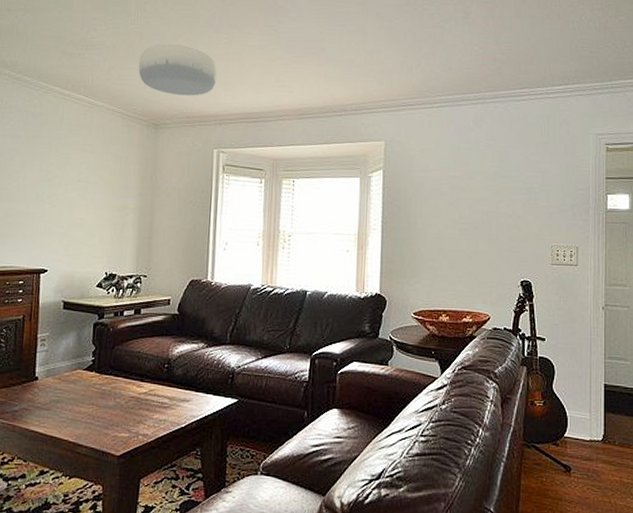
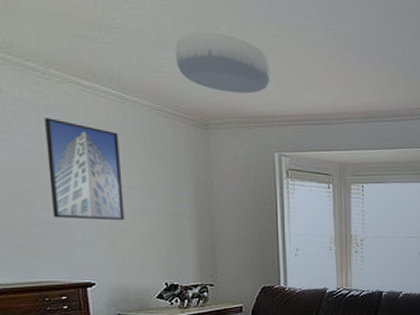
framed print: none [24,122,85,213] -> present [45,118,125,221]

